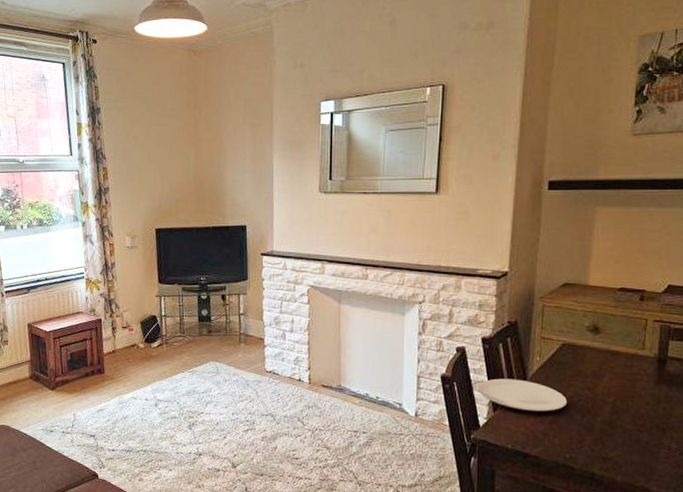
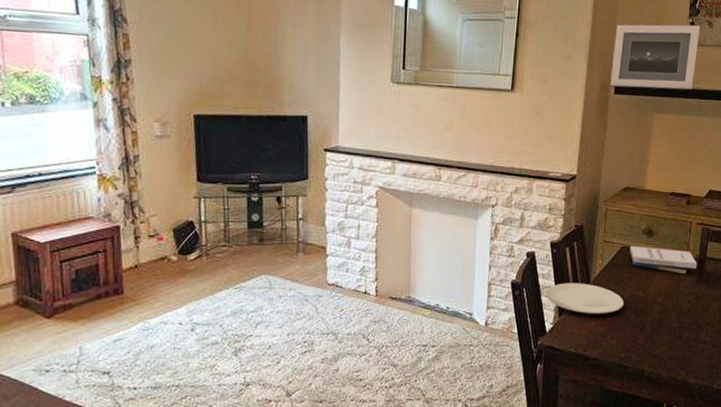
picture frame: none [543,112,650,183] -> present [610,24,701,91]
books: none [572,343,656,375] -> present [629,245,697,275]

